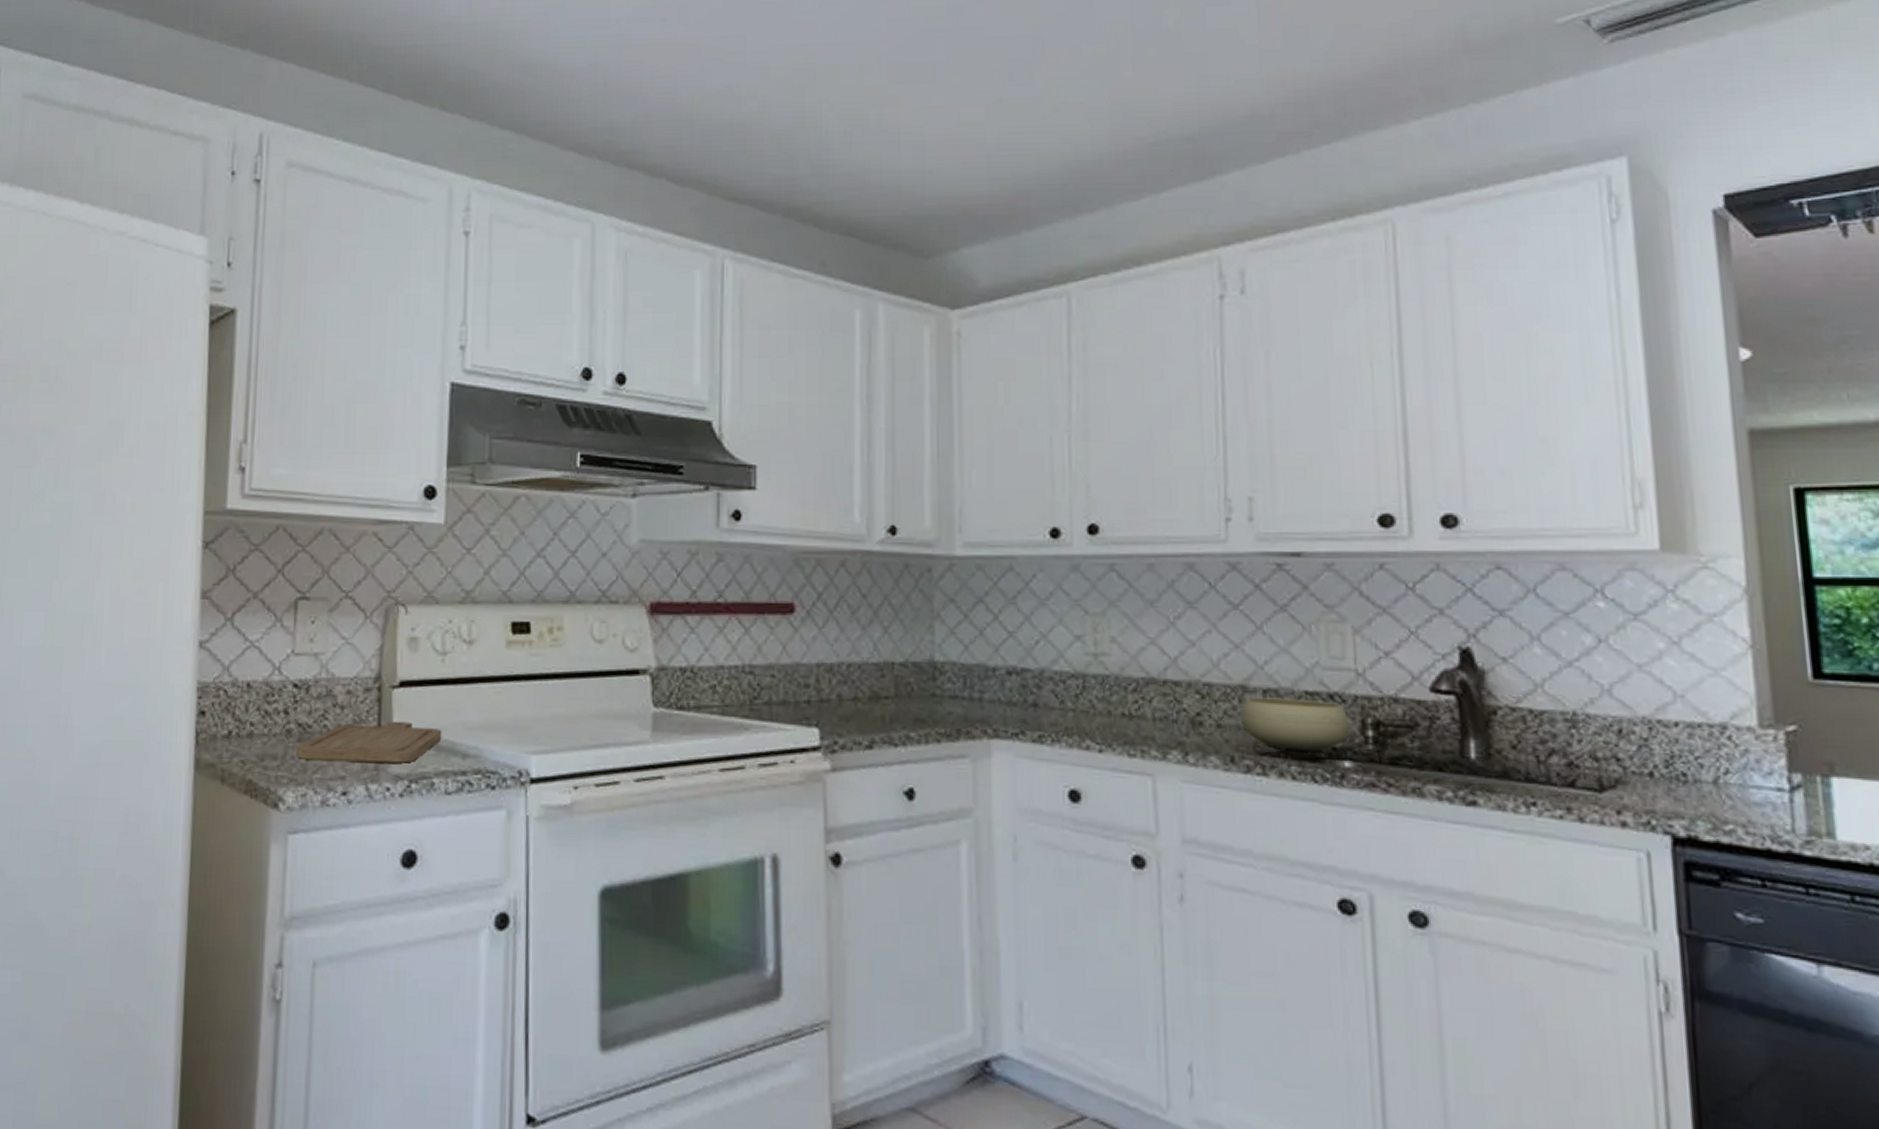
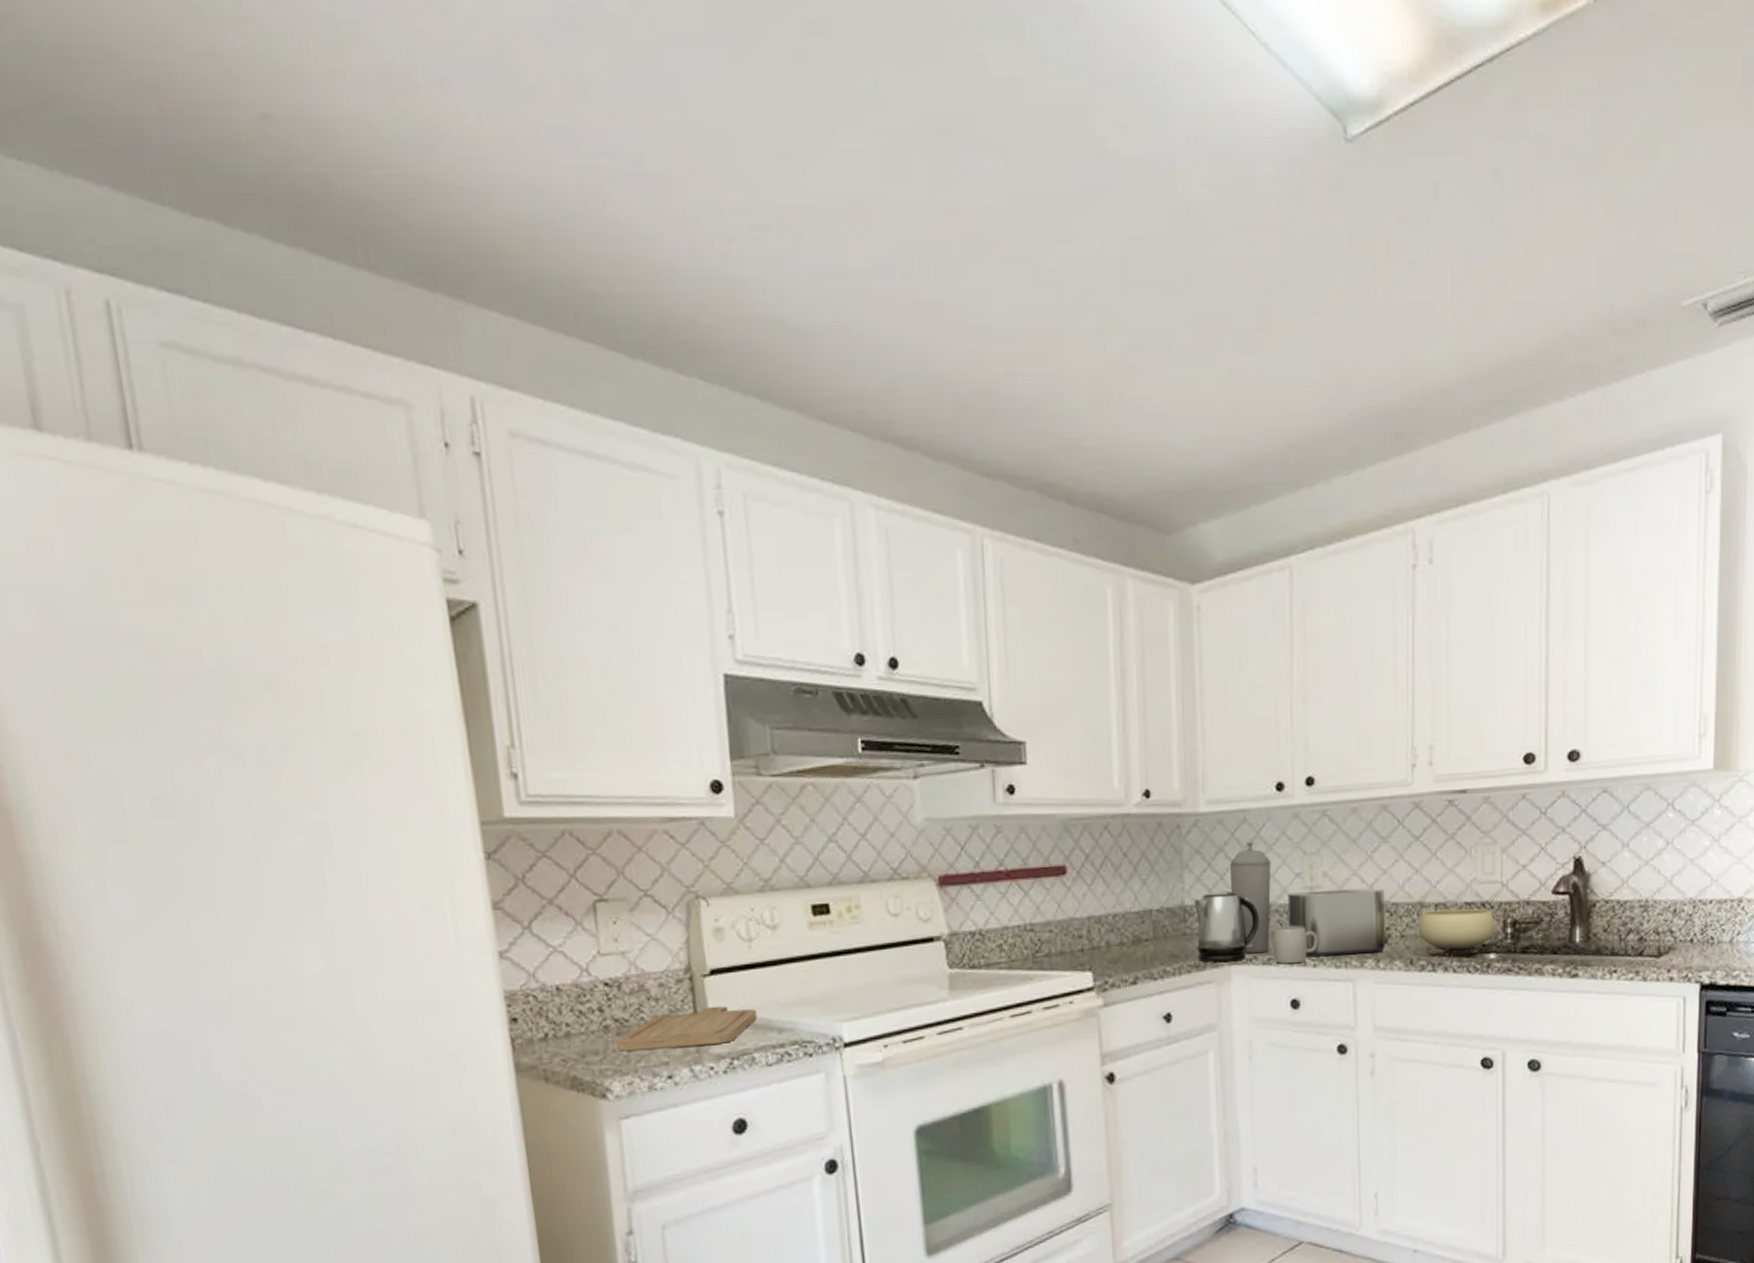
kettle: none [947,648,1028,735] -> present [1194,890,1259,962]
canister: none [990,593,1044,728] -> present [1229,841,1271,954]
mug: none [1045,697,1104,746] -> present [1272,925,1318,964]
toaster: none [1064,658,1200,743] -> present [1287,888,1388,957]

